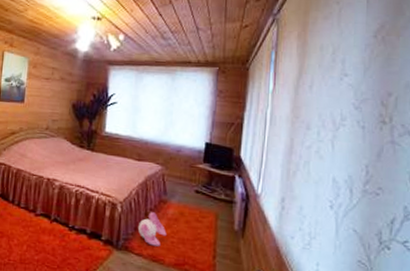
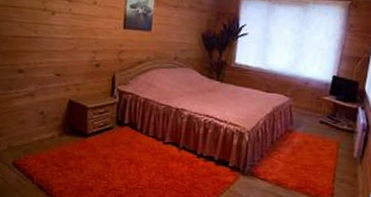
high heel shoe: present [137,212,167,247] -> none [263,141,291,172]

